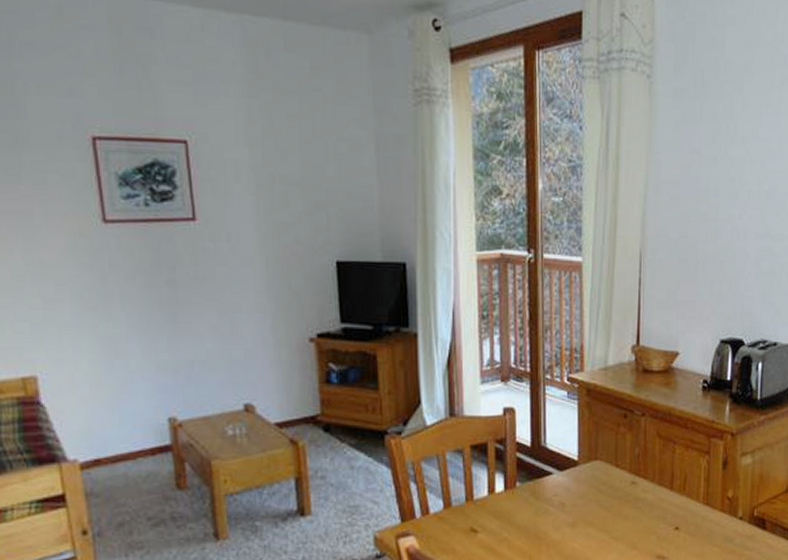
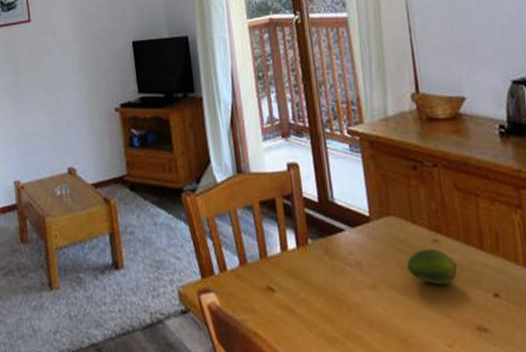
fruit: none [606,490,649,521] -> present [407,249,458,285]

